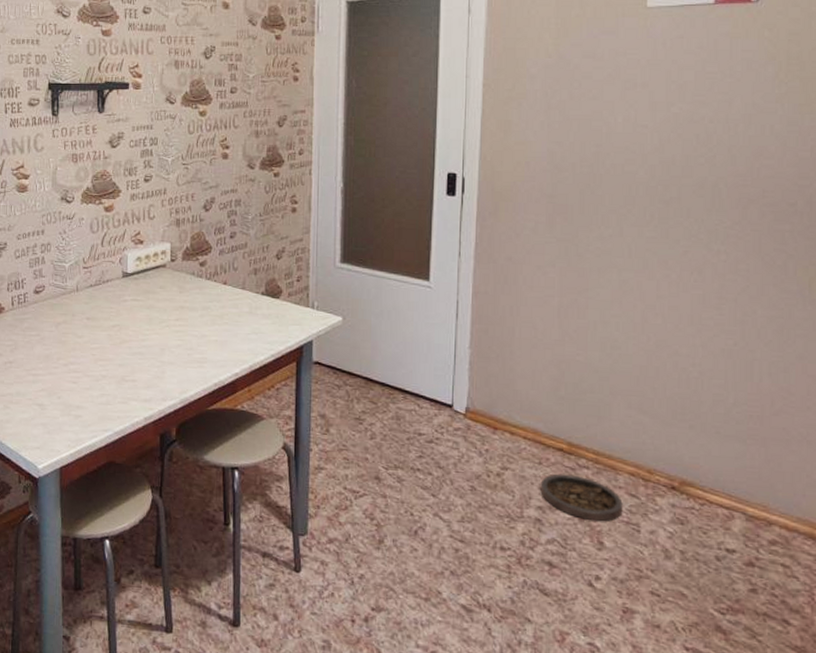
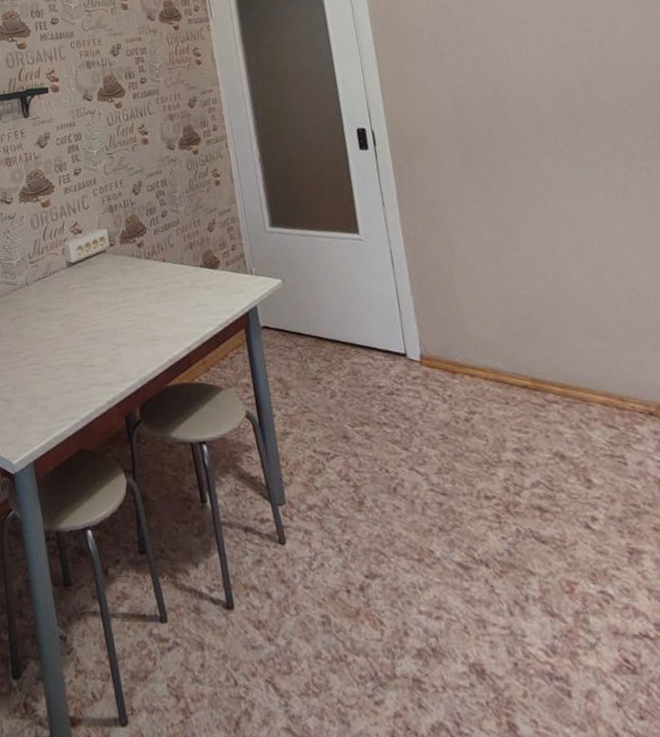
pet bowl: present [540,474,623,521] -> none [512,411,604,457]

